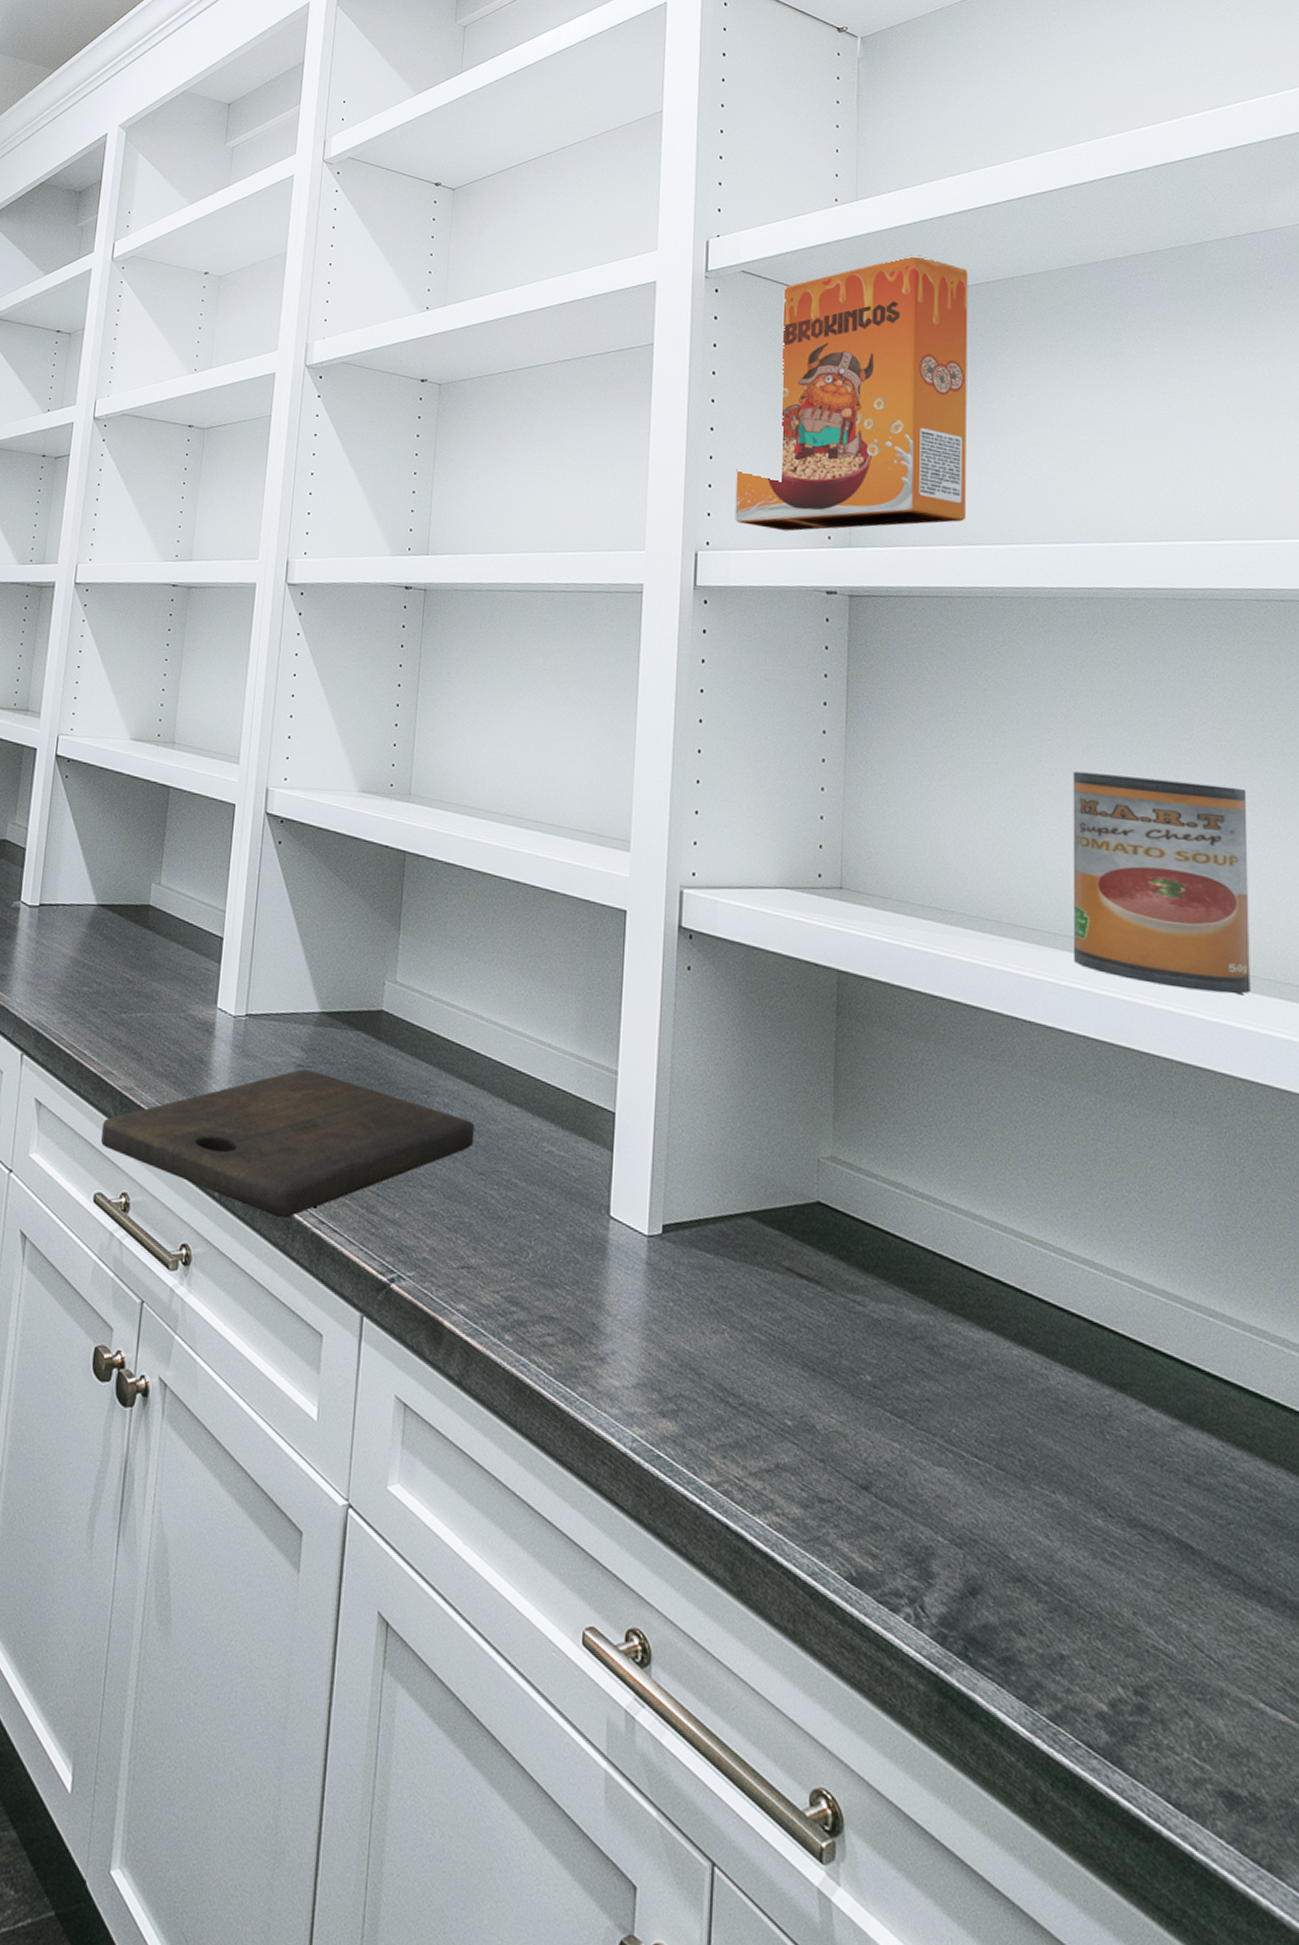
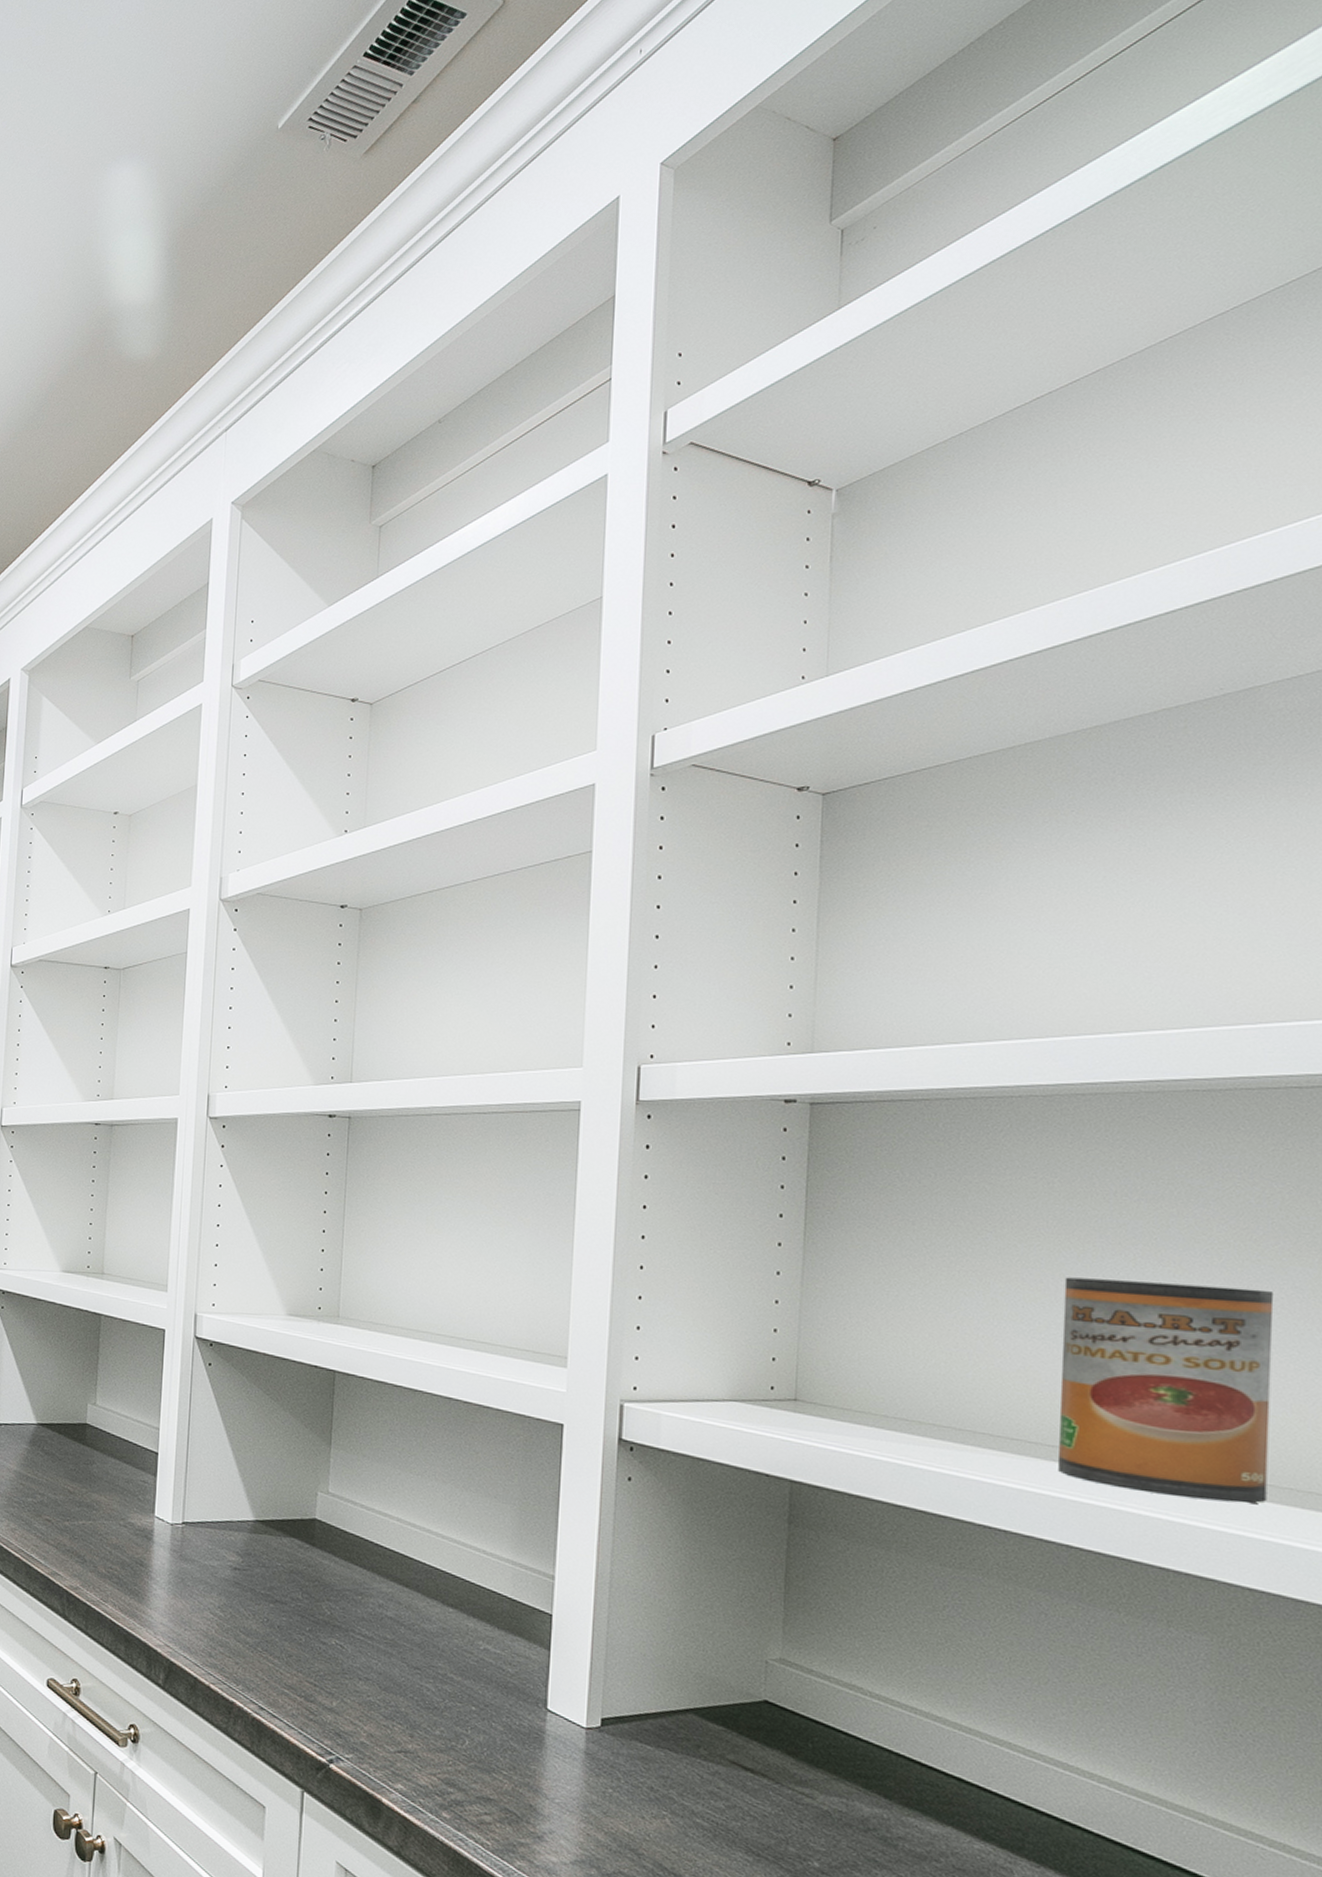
cutting board: present [100,1069,475,1219] -> none [50,1571,410,1705]
cereal box: present [734,255,968,532] -> none [682,731,959,1040]

